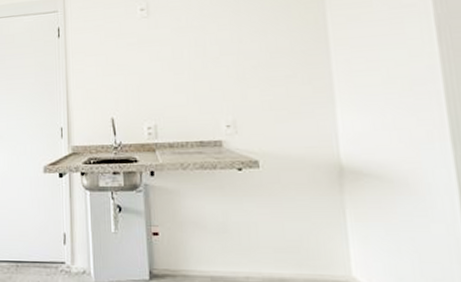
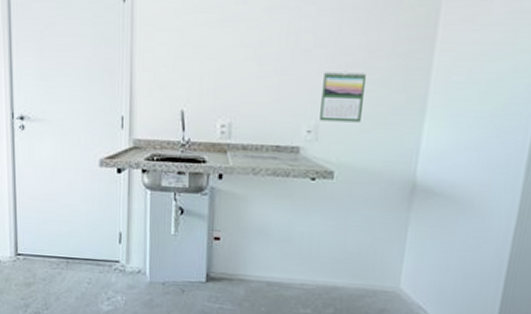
calendar: none [233,71,275,116] -> present [320,71,366,123]

